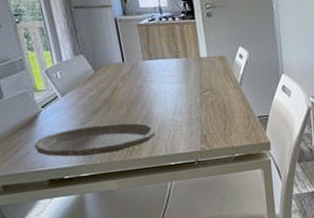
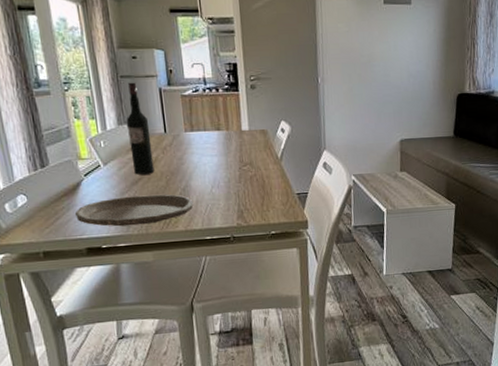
wine bottle: none [82,12,115,105] -> present [126,82,155,175]

